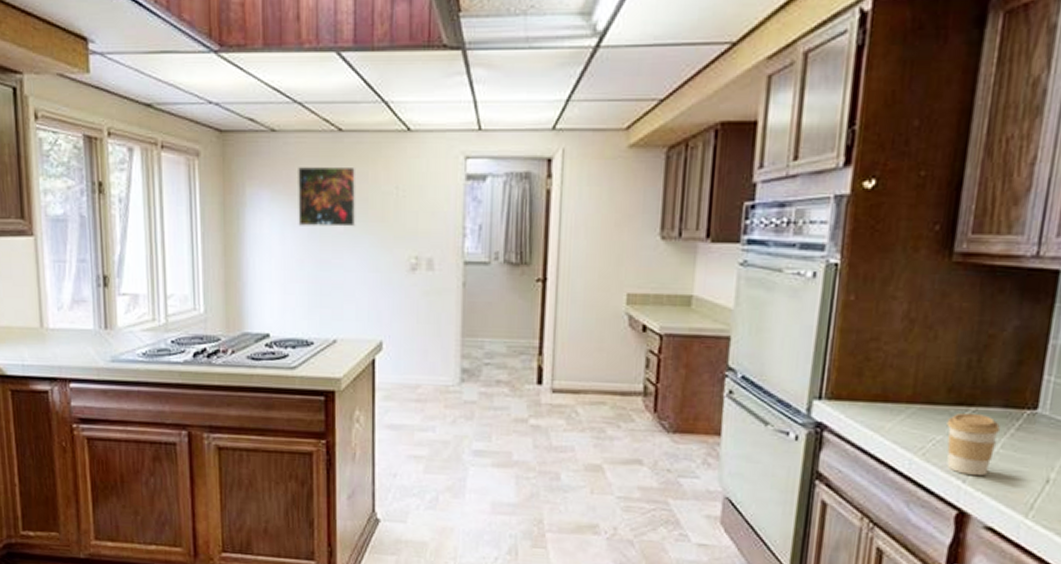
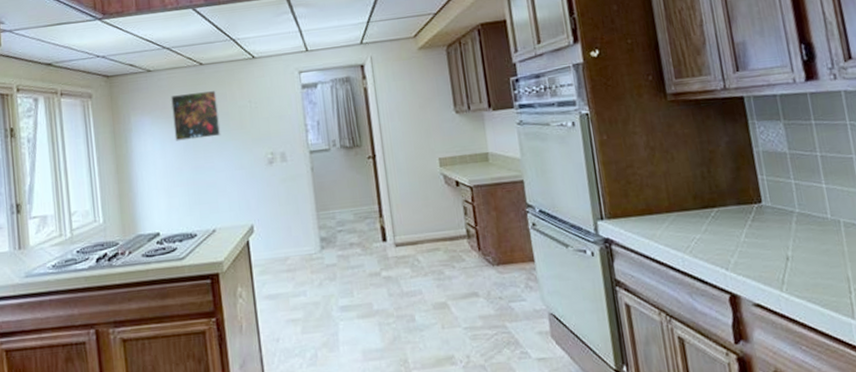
coffee cup: present [946,412,1001,477] -> none [700,212,742,264]

